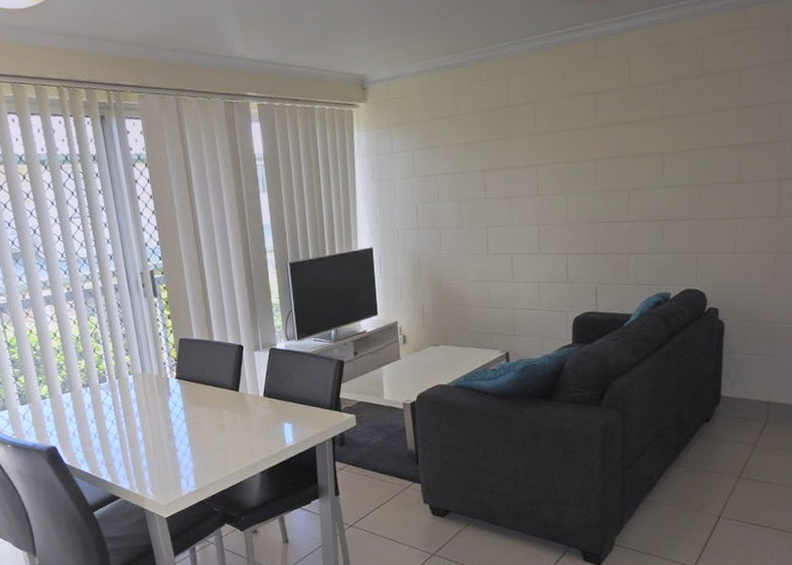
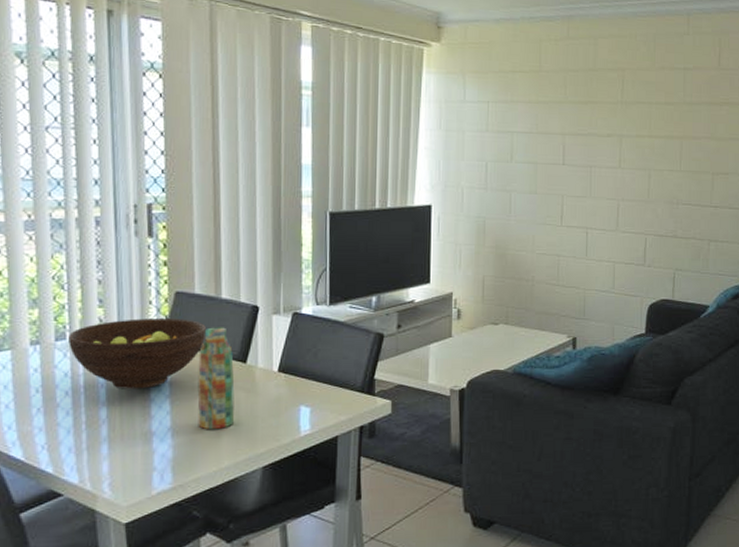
fruit bowl: none [108,359,207,417] -> present [68,318,207,389]
water bottle: none [202,364,235,445] -> present [197,327,235,430]

